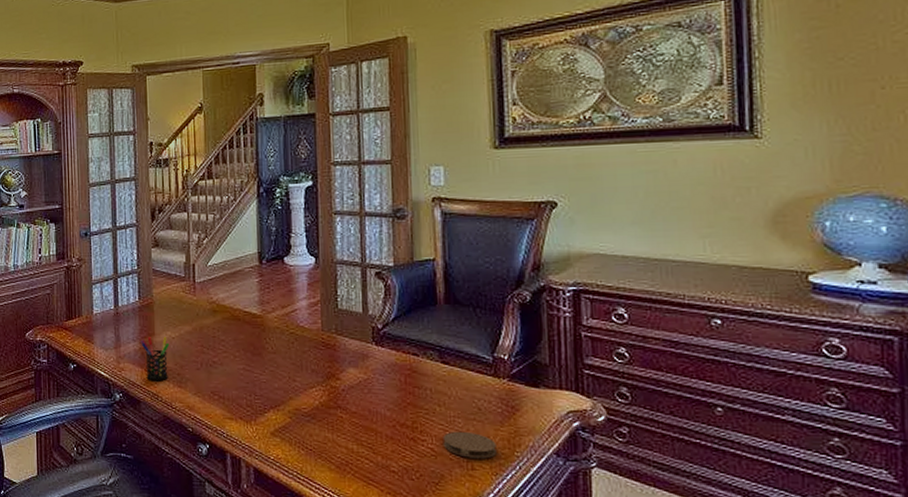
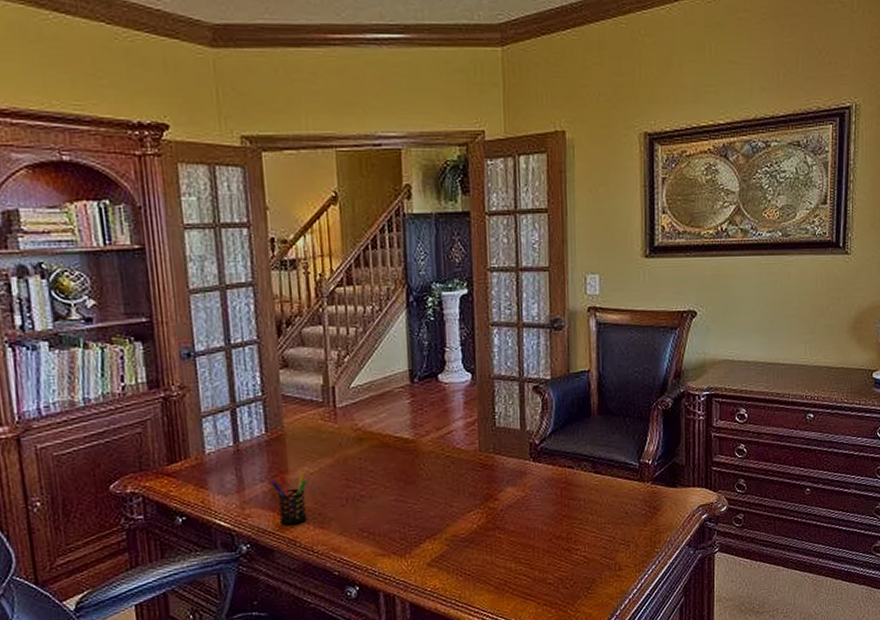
coaster: present [442,431,497,459] -> none [594,535,640,560]

